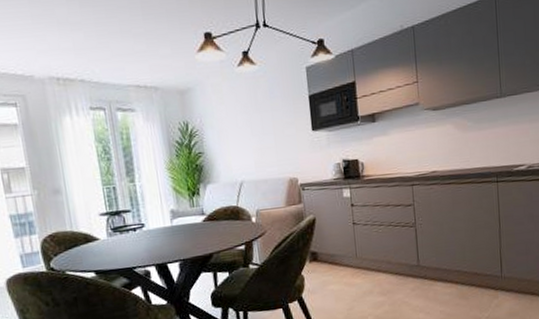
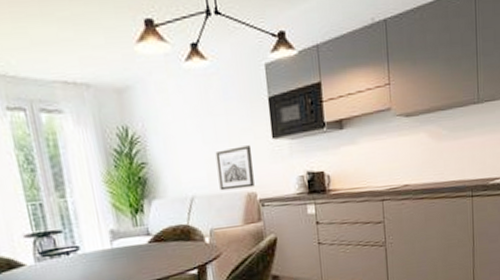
wall art: none [262,137,296,177] -> present [215,145,255,191]

